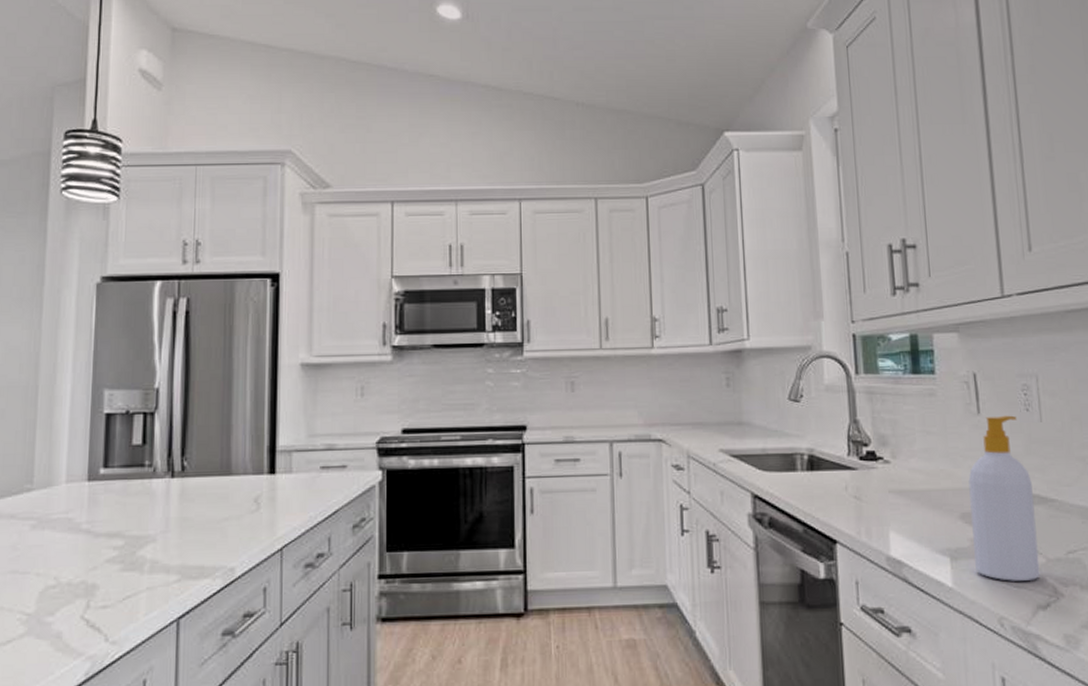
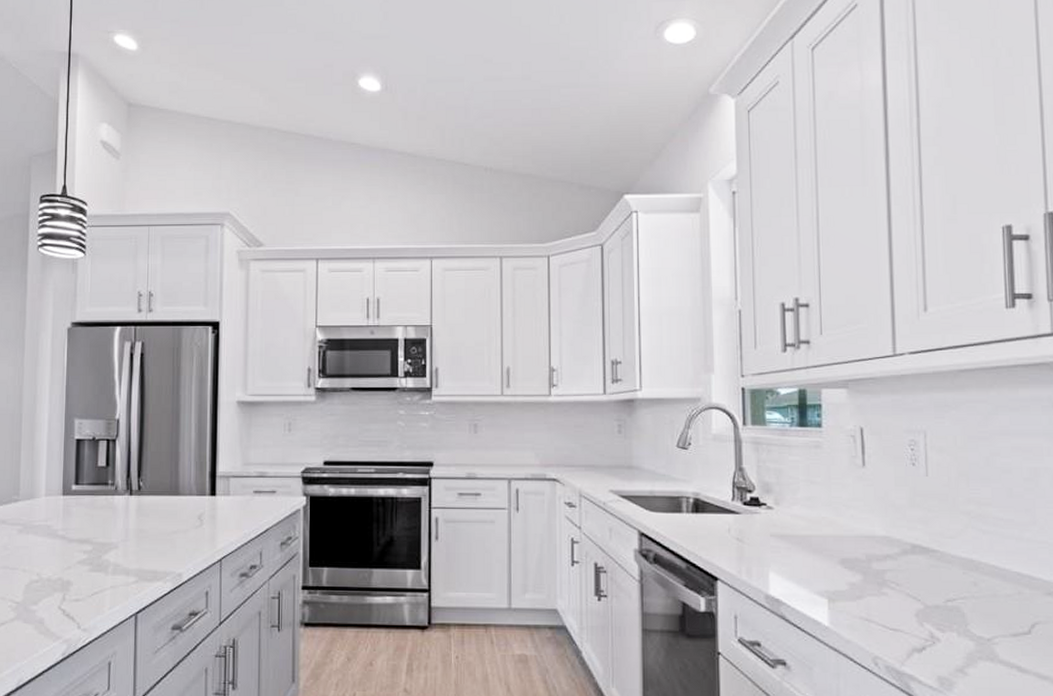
soap bottle: present [968,415,1040,581] -> none [850,469,917,625]

